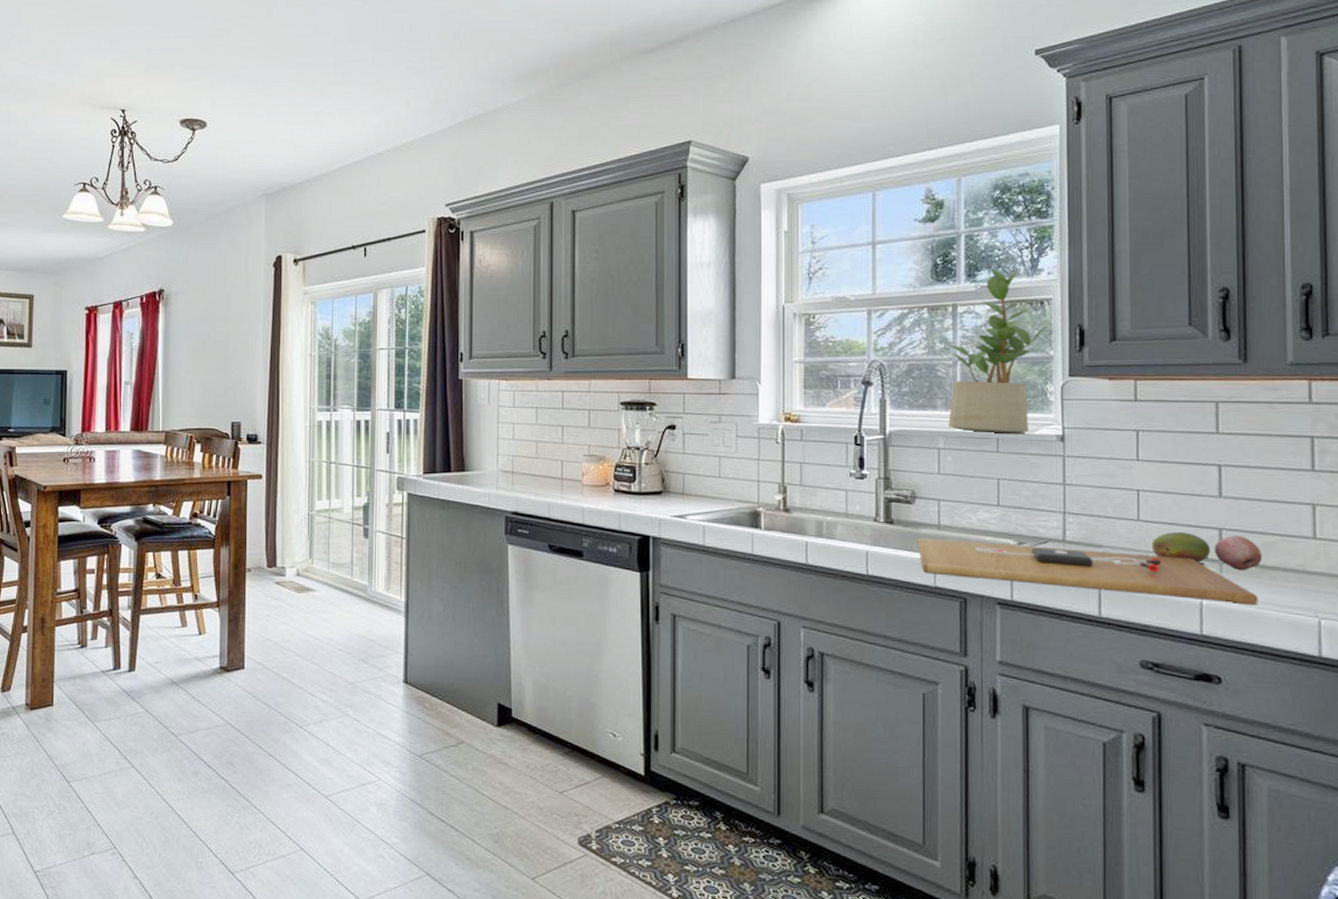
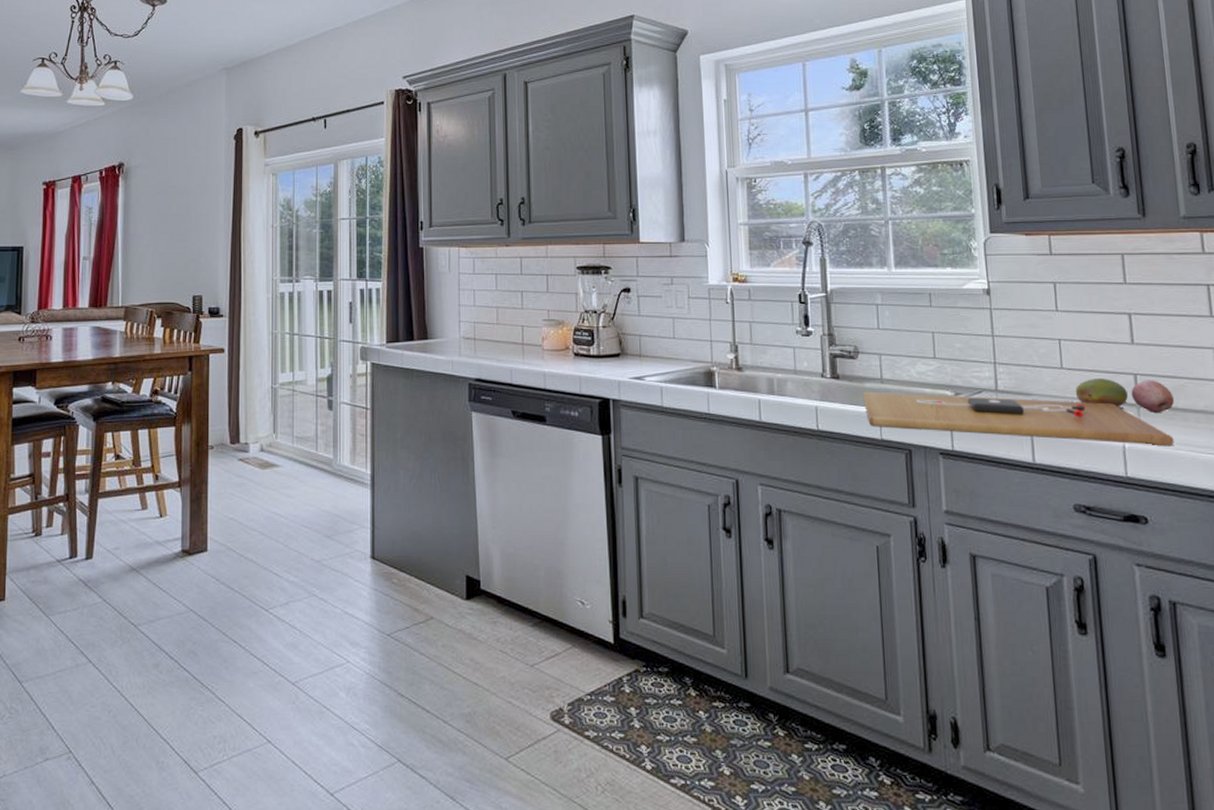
potted plant: present [947,269,1048,434] -> none [879,133,968,289]

